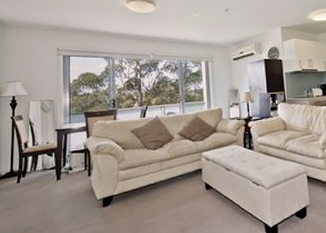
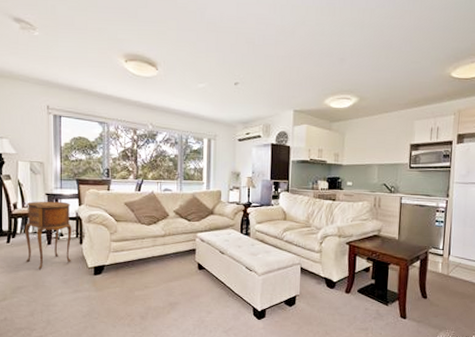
side table: none [35,135,81,208] -> present [25,201,72,270]

